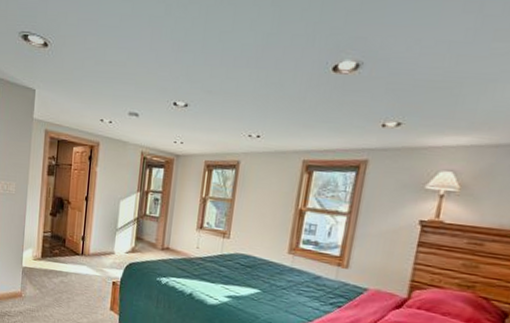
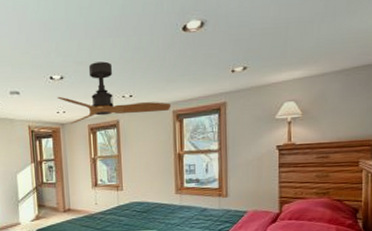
ceiling fan: none [177,93,303,159] -> present [57,61,172,124]

